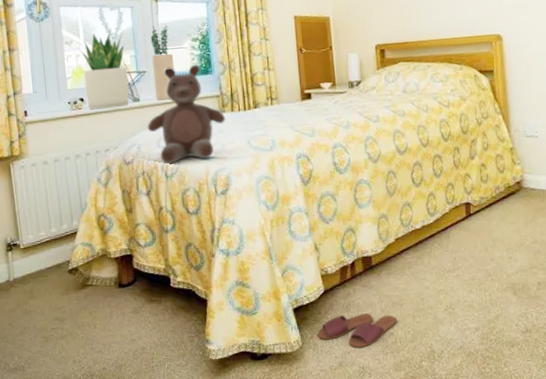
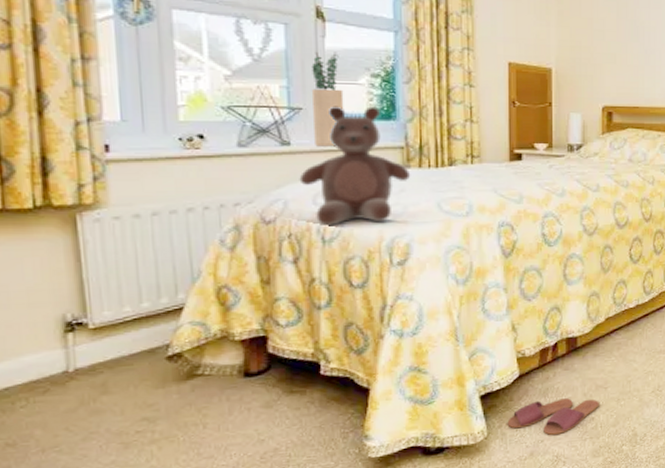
planter: present [80,31,129,110] -> none [202,50,276,151]

